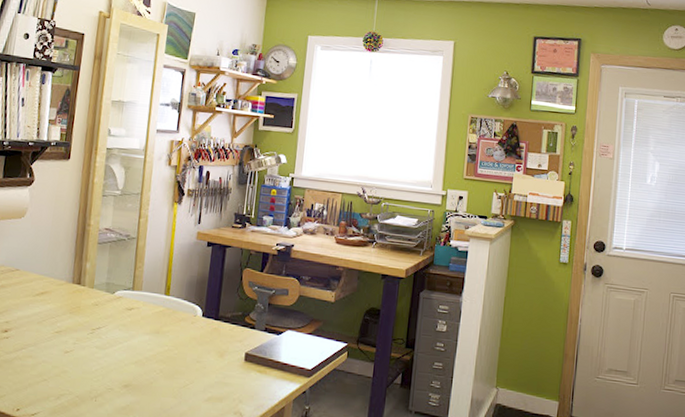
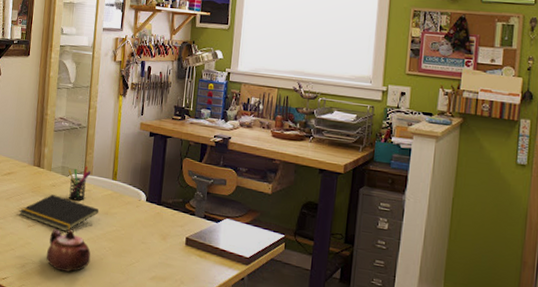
notepad: none [53,314,150,355] -> present [19,194,100,232]
teapot: none [86,352,139,401] -> present [46,228,91,272]
pen holder: none [113,281,141,320] -> present [67,166,92,201]

